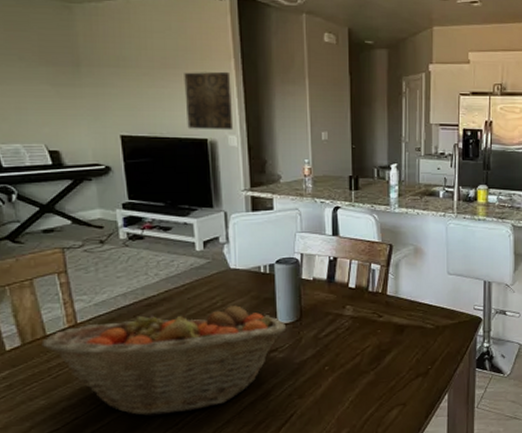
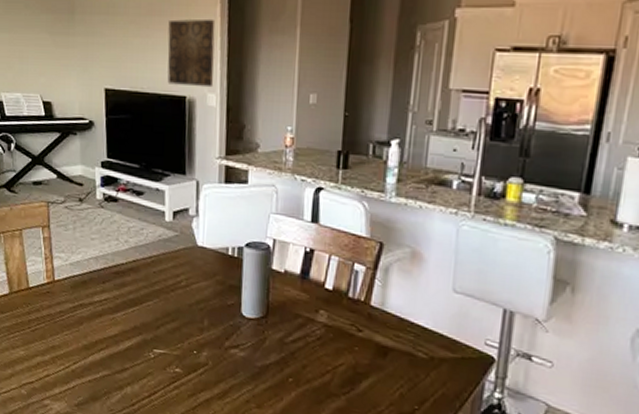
fruit basket: present [41,305,286,416] -> none [25,279,250,395]

